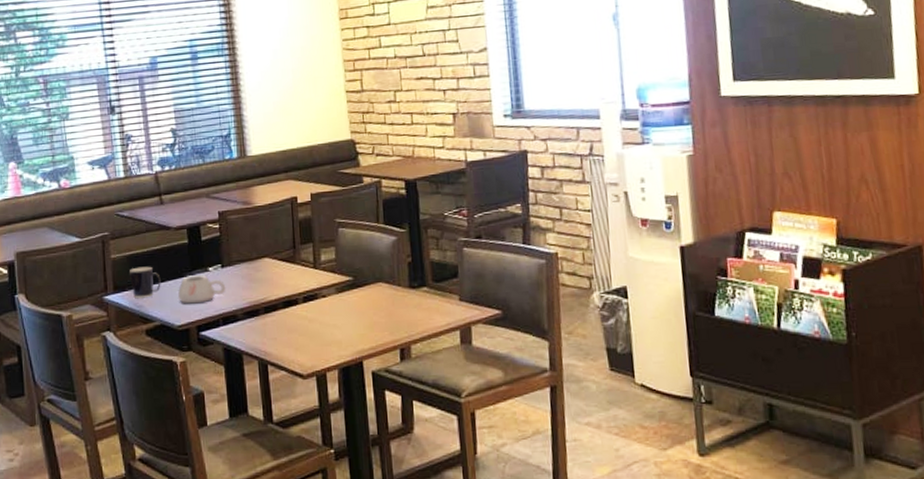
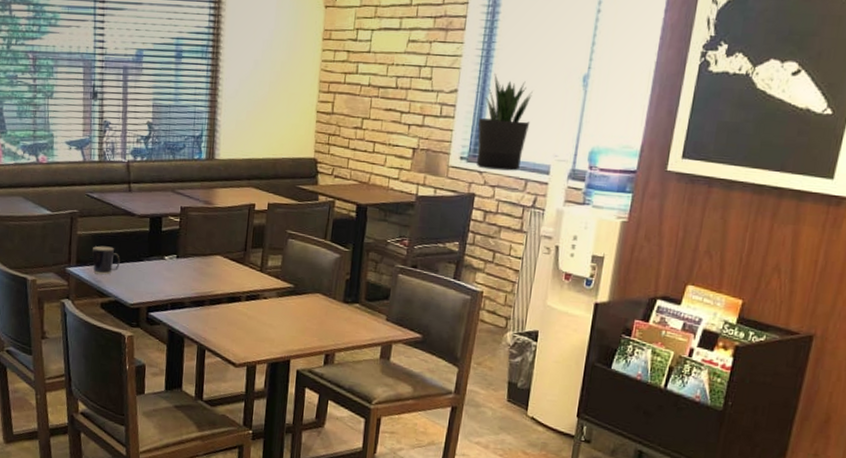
cup: present [177,275,226,304] -> none [133,261,178,287]
planter: none [514,26,569,124] -> present [477,74,533,171]

